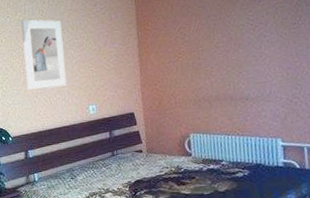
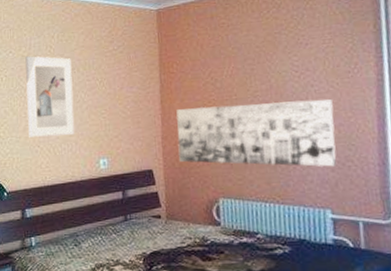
wall art: none [152,47,285,106] -> present [176,99,336,167]

